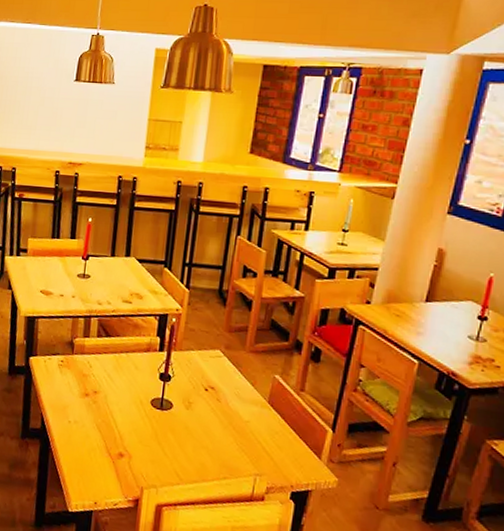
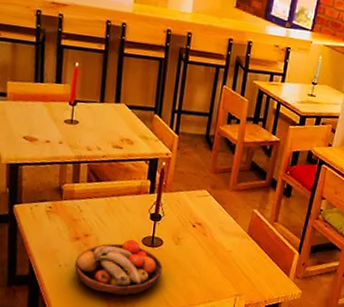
fruit bowl: none [83,399,172,461] -> present [75,239,163,296]

